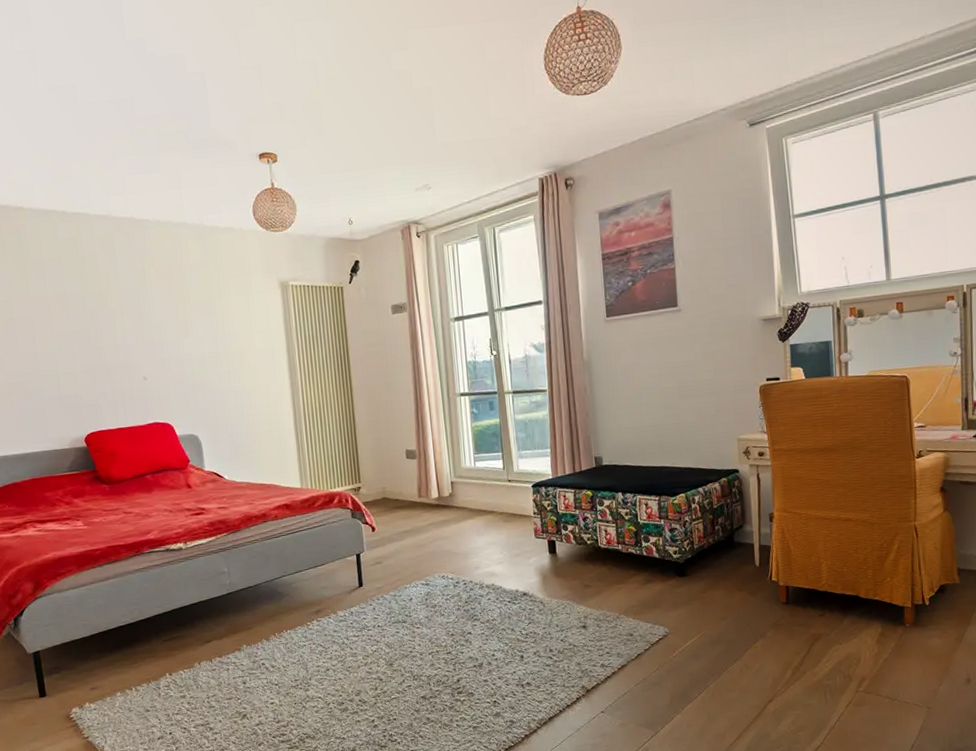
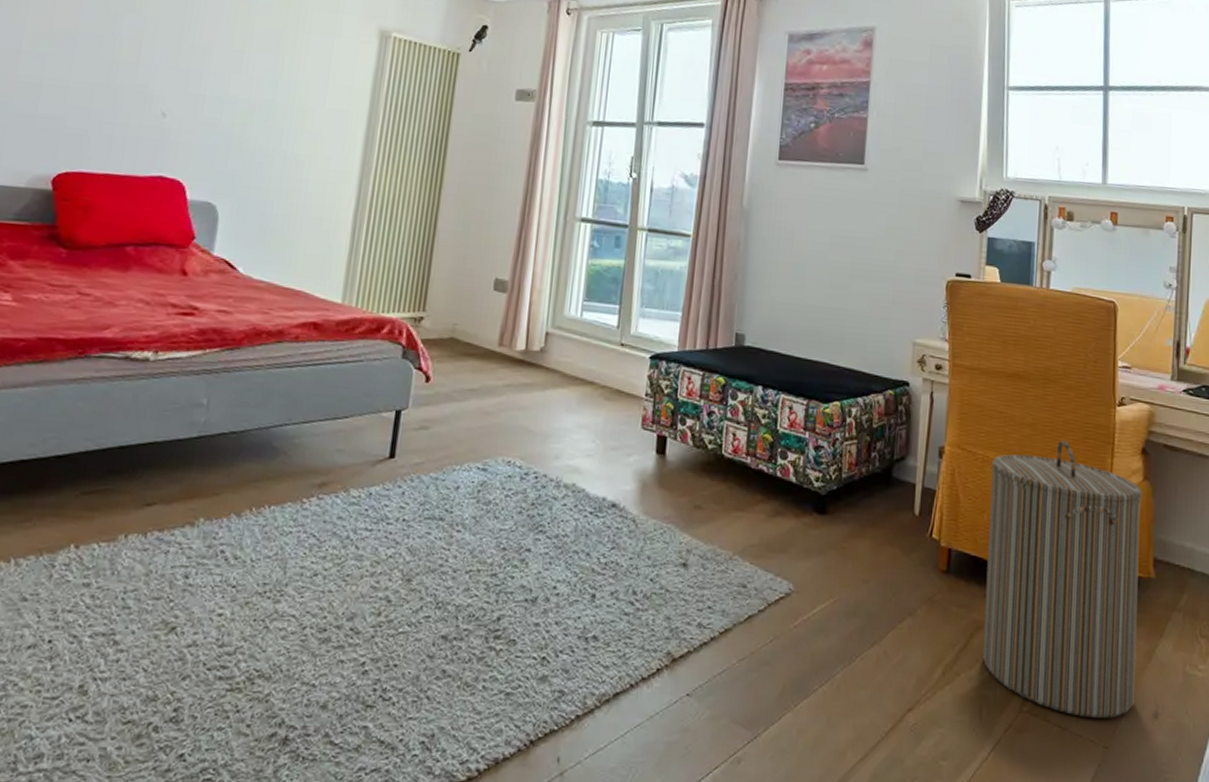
laundry hamper: none [813,492,949,690] -> present [982,440,1143,718]

